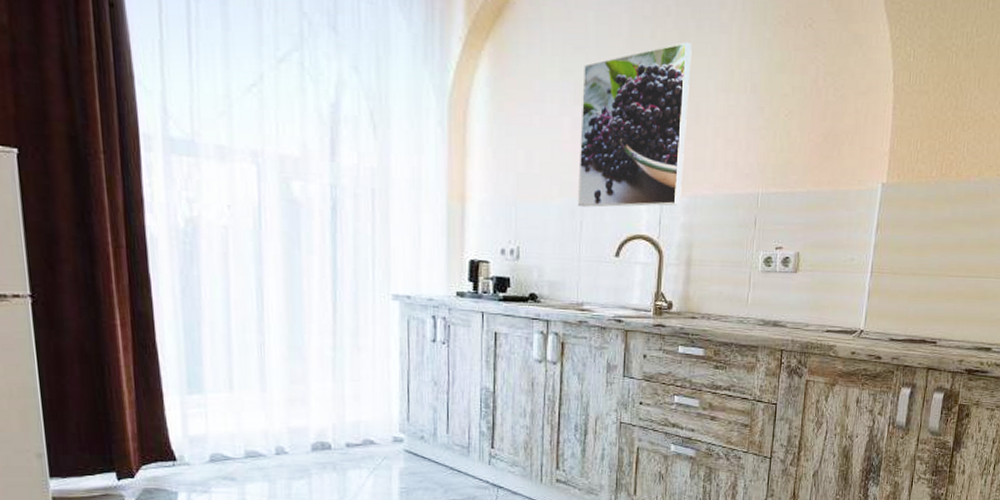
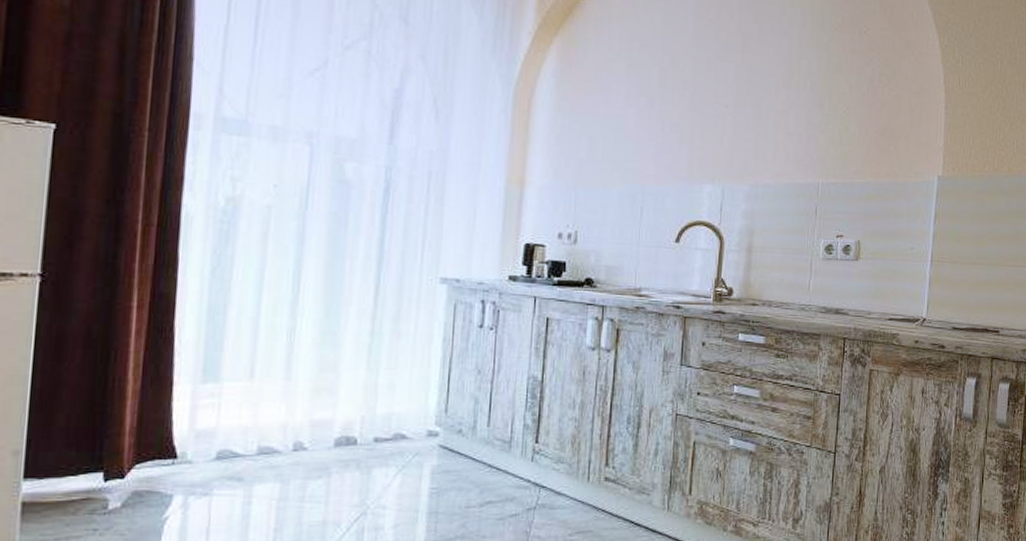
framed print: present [577,41,692,207] -> none [638,42,754,194]

